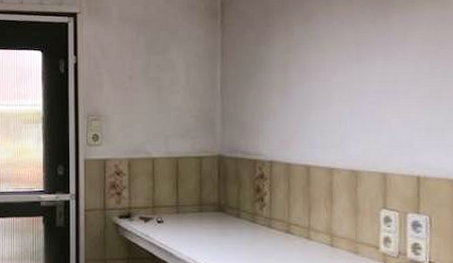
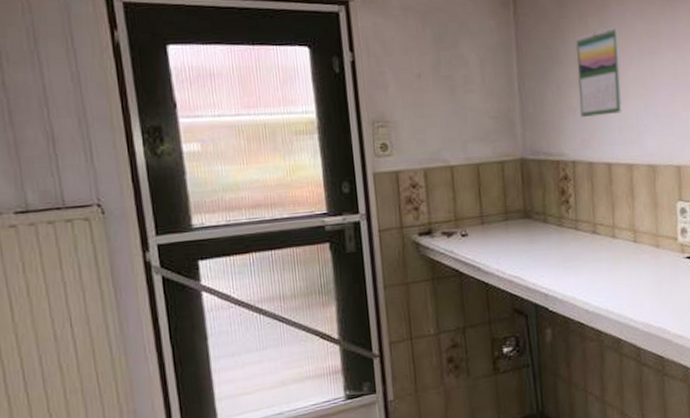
calendar: none [280,35,326,120] -> present [576,27,623,117]

